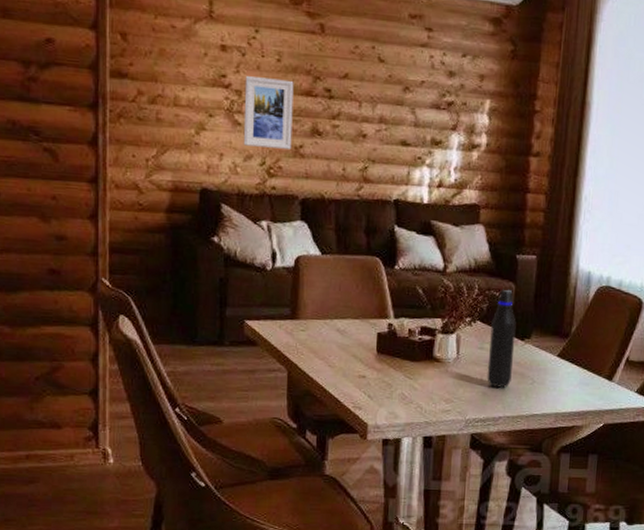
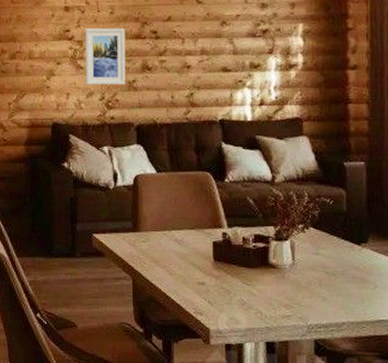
water bottle: present [487,290,516,388] -> none [324,197,352,293]

